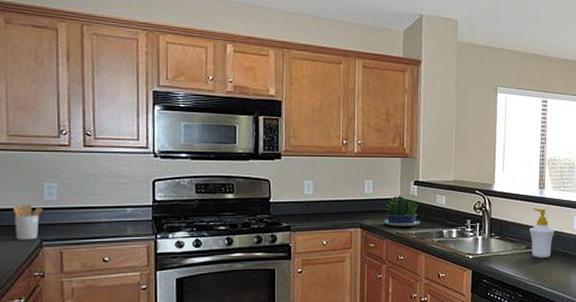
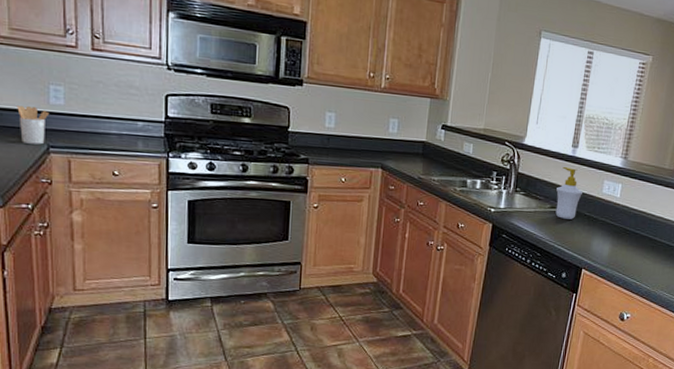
potted plant: present [382,195,420,227] -> none [405,138,444,173]

